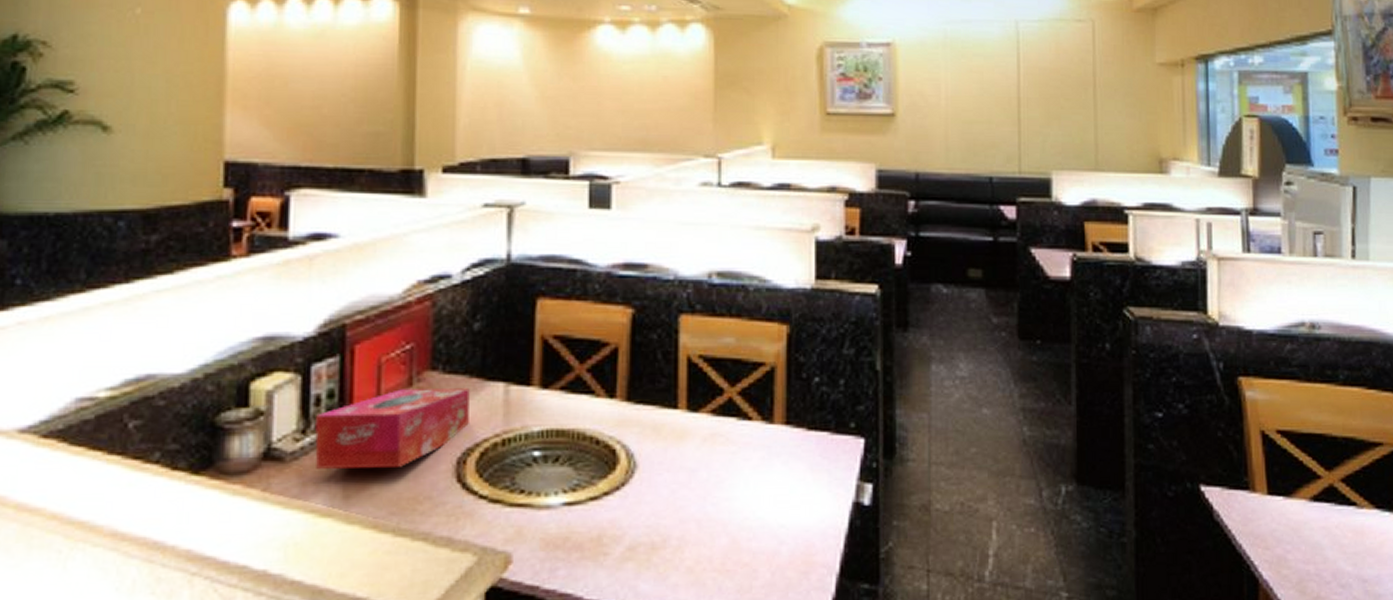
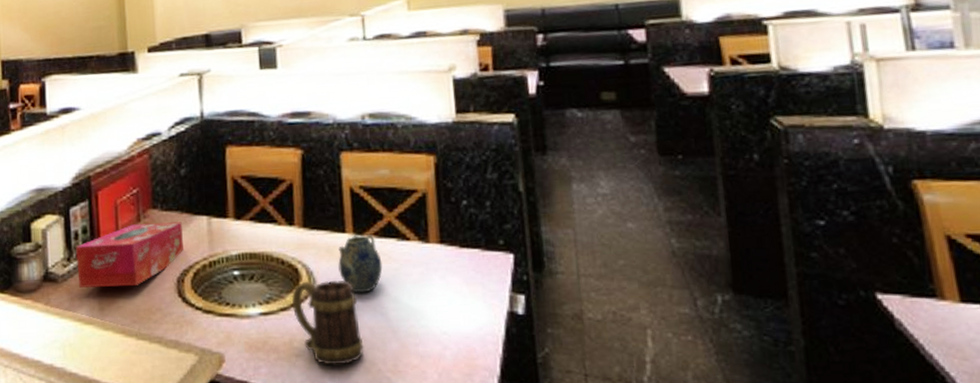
mug: none [606,465,688,565] -> present [292,281,364,366]
teapot: none [666,411,718,480] -> present [338,234,383,293]

